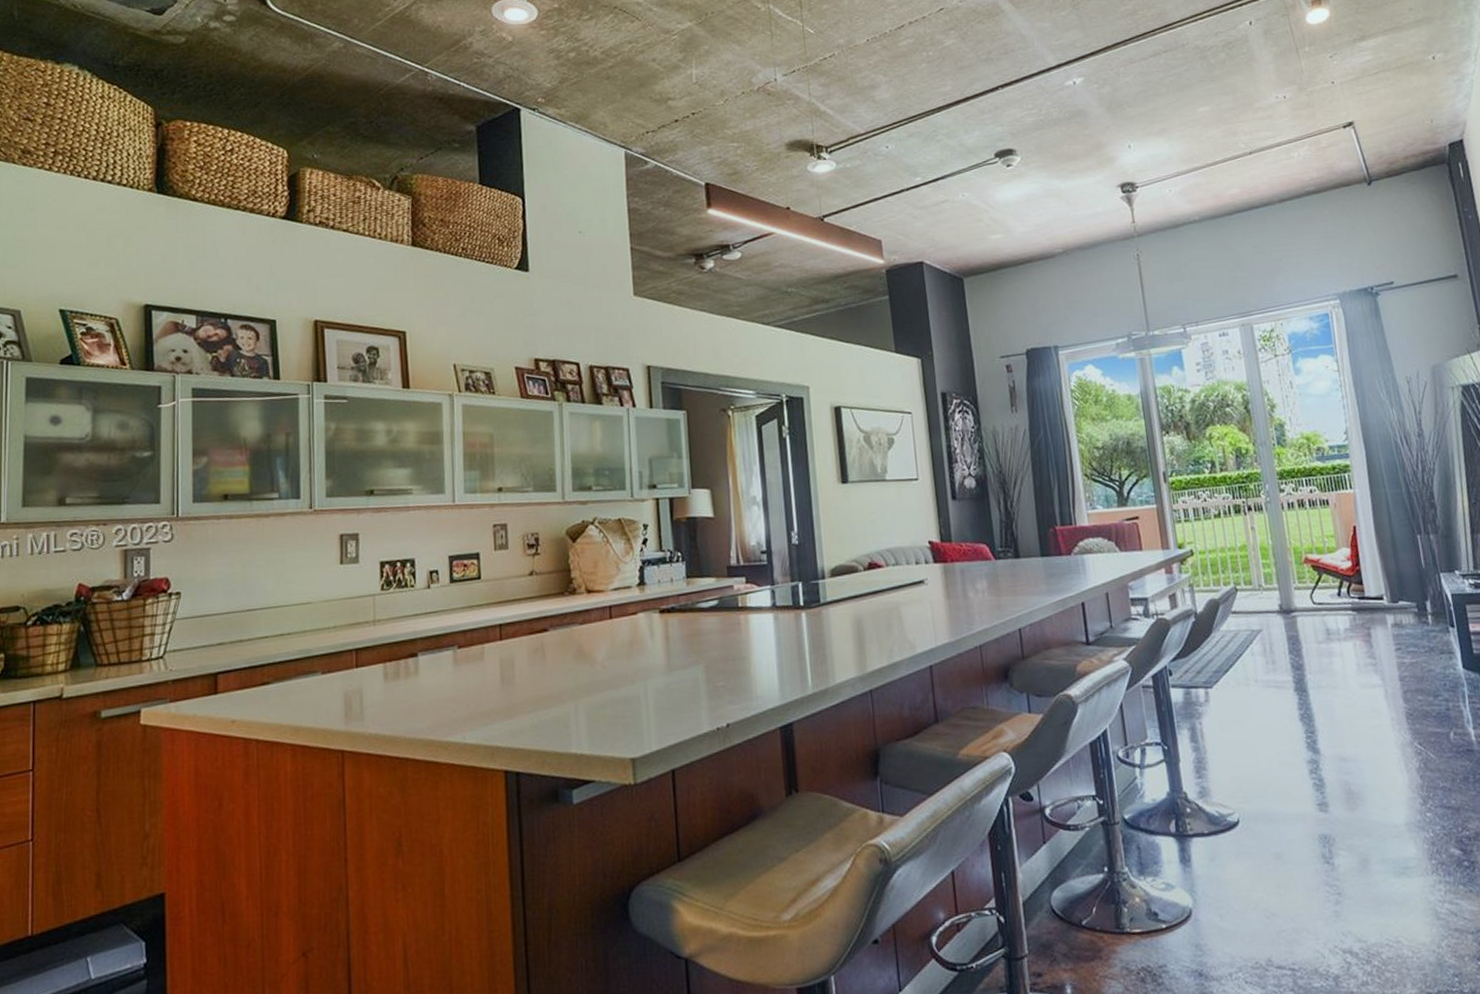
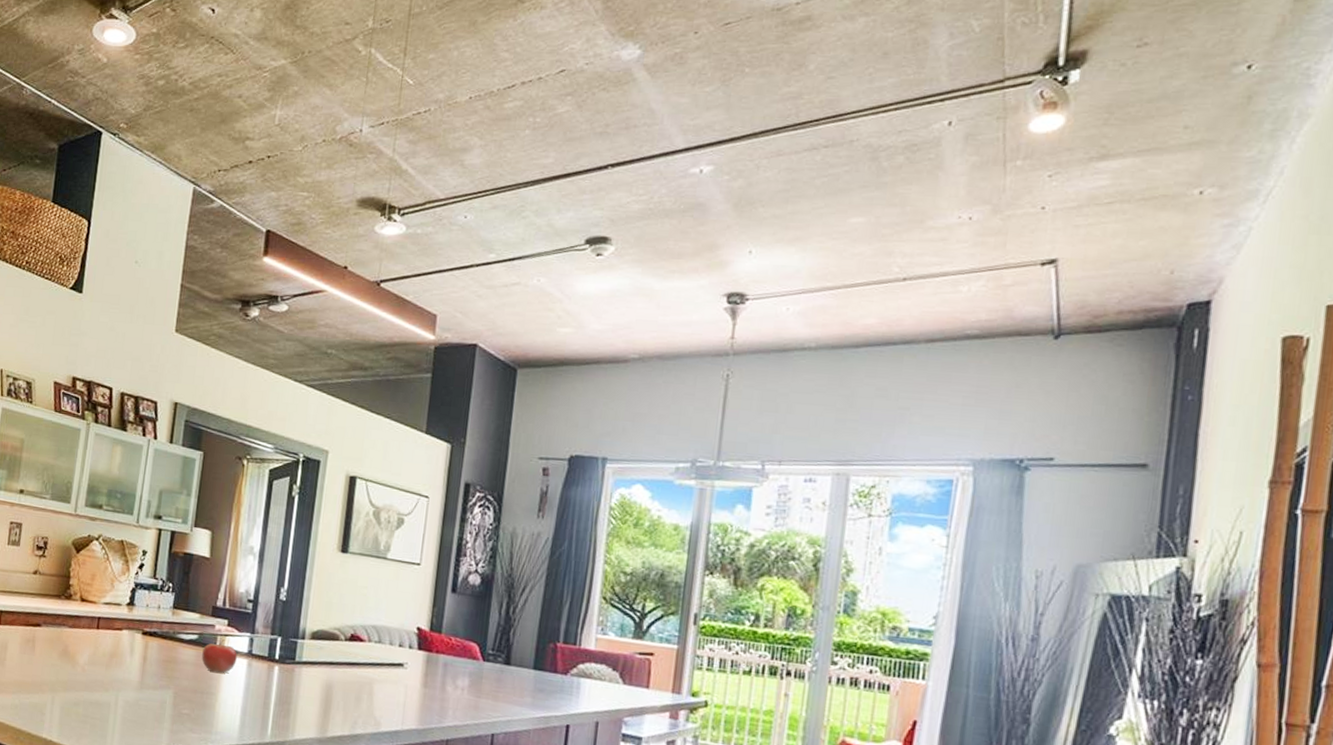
fruit: none [725,598,763,636] -> present [202,639,237,674]

